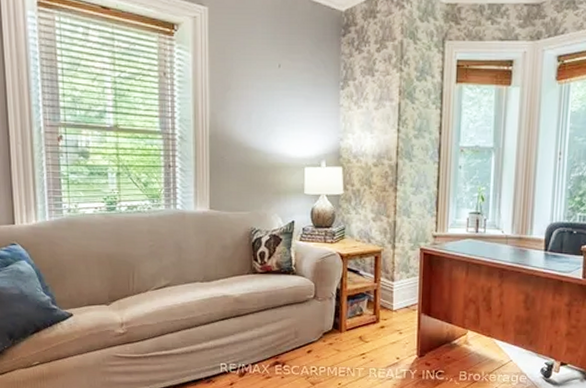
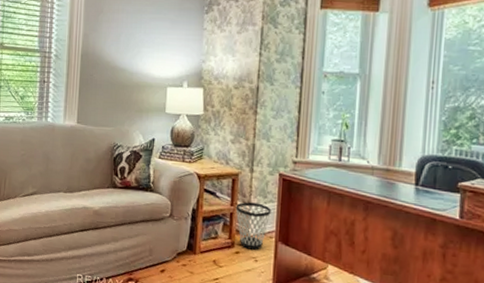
wastebasket: none [379,278,414,323] -> present [236,202,271,250]

